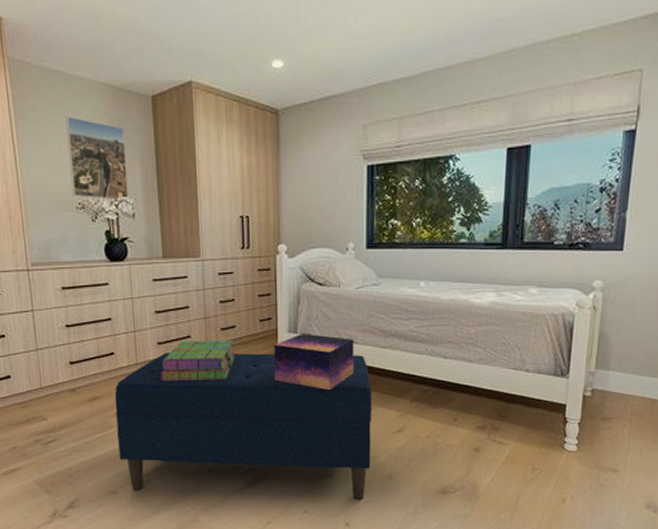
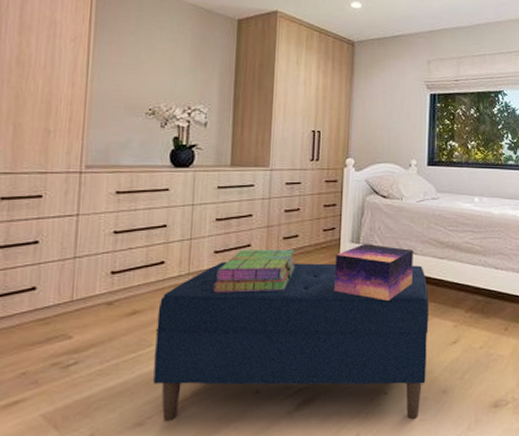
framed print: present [65,117,129,200] -> none [144,29,207,109]

